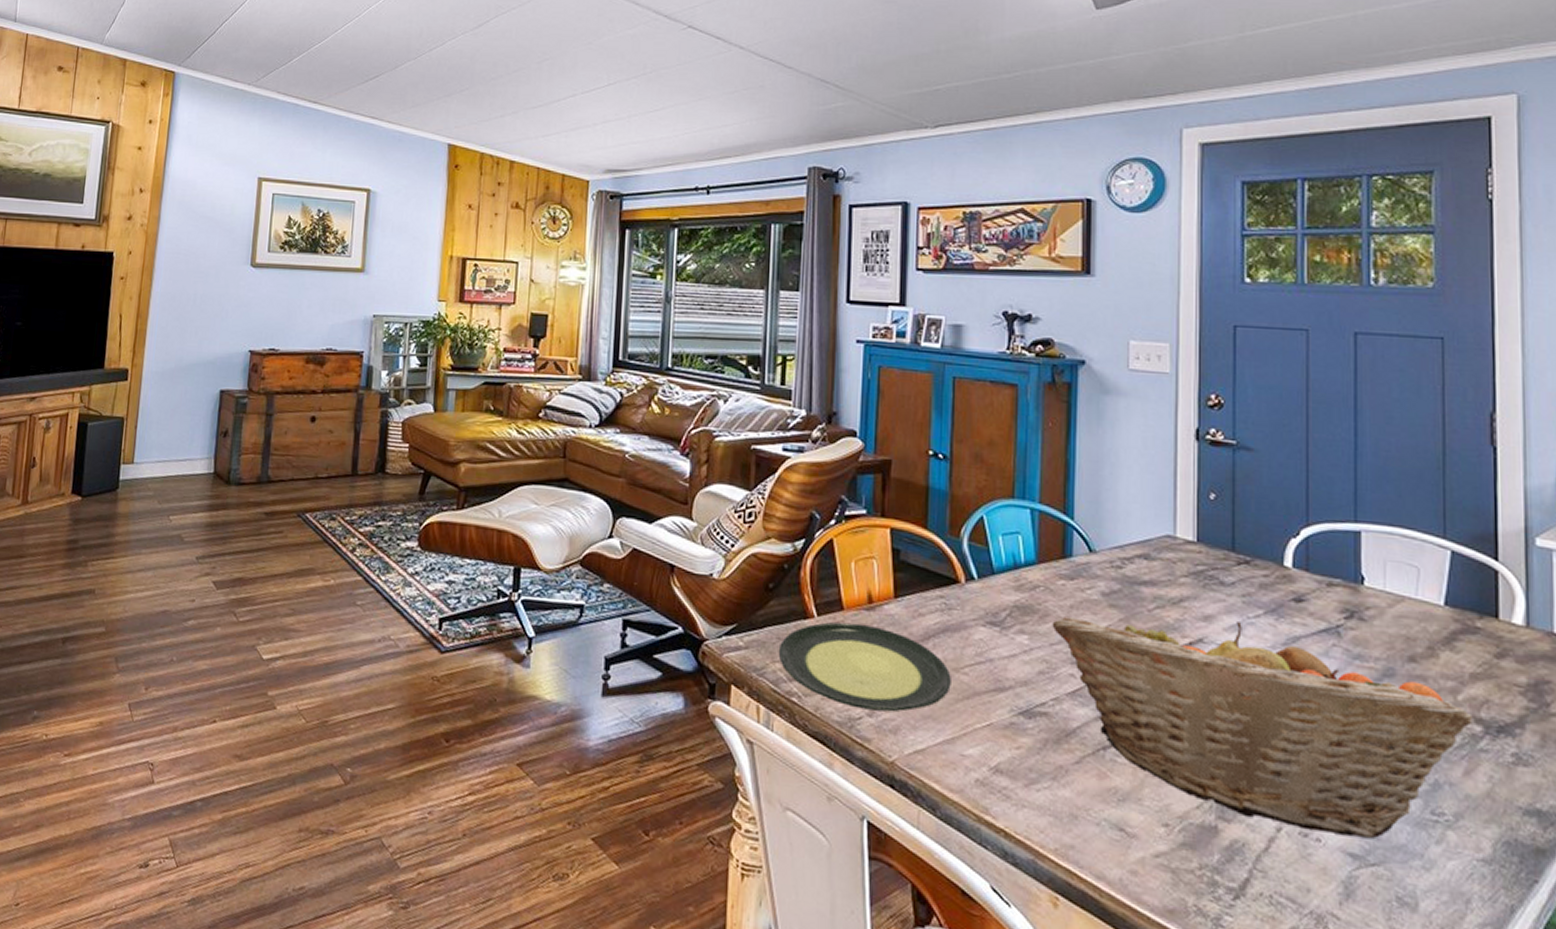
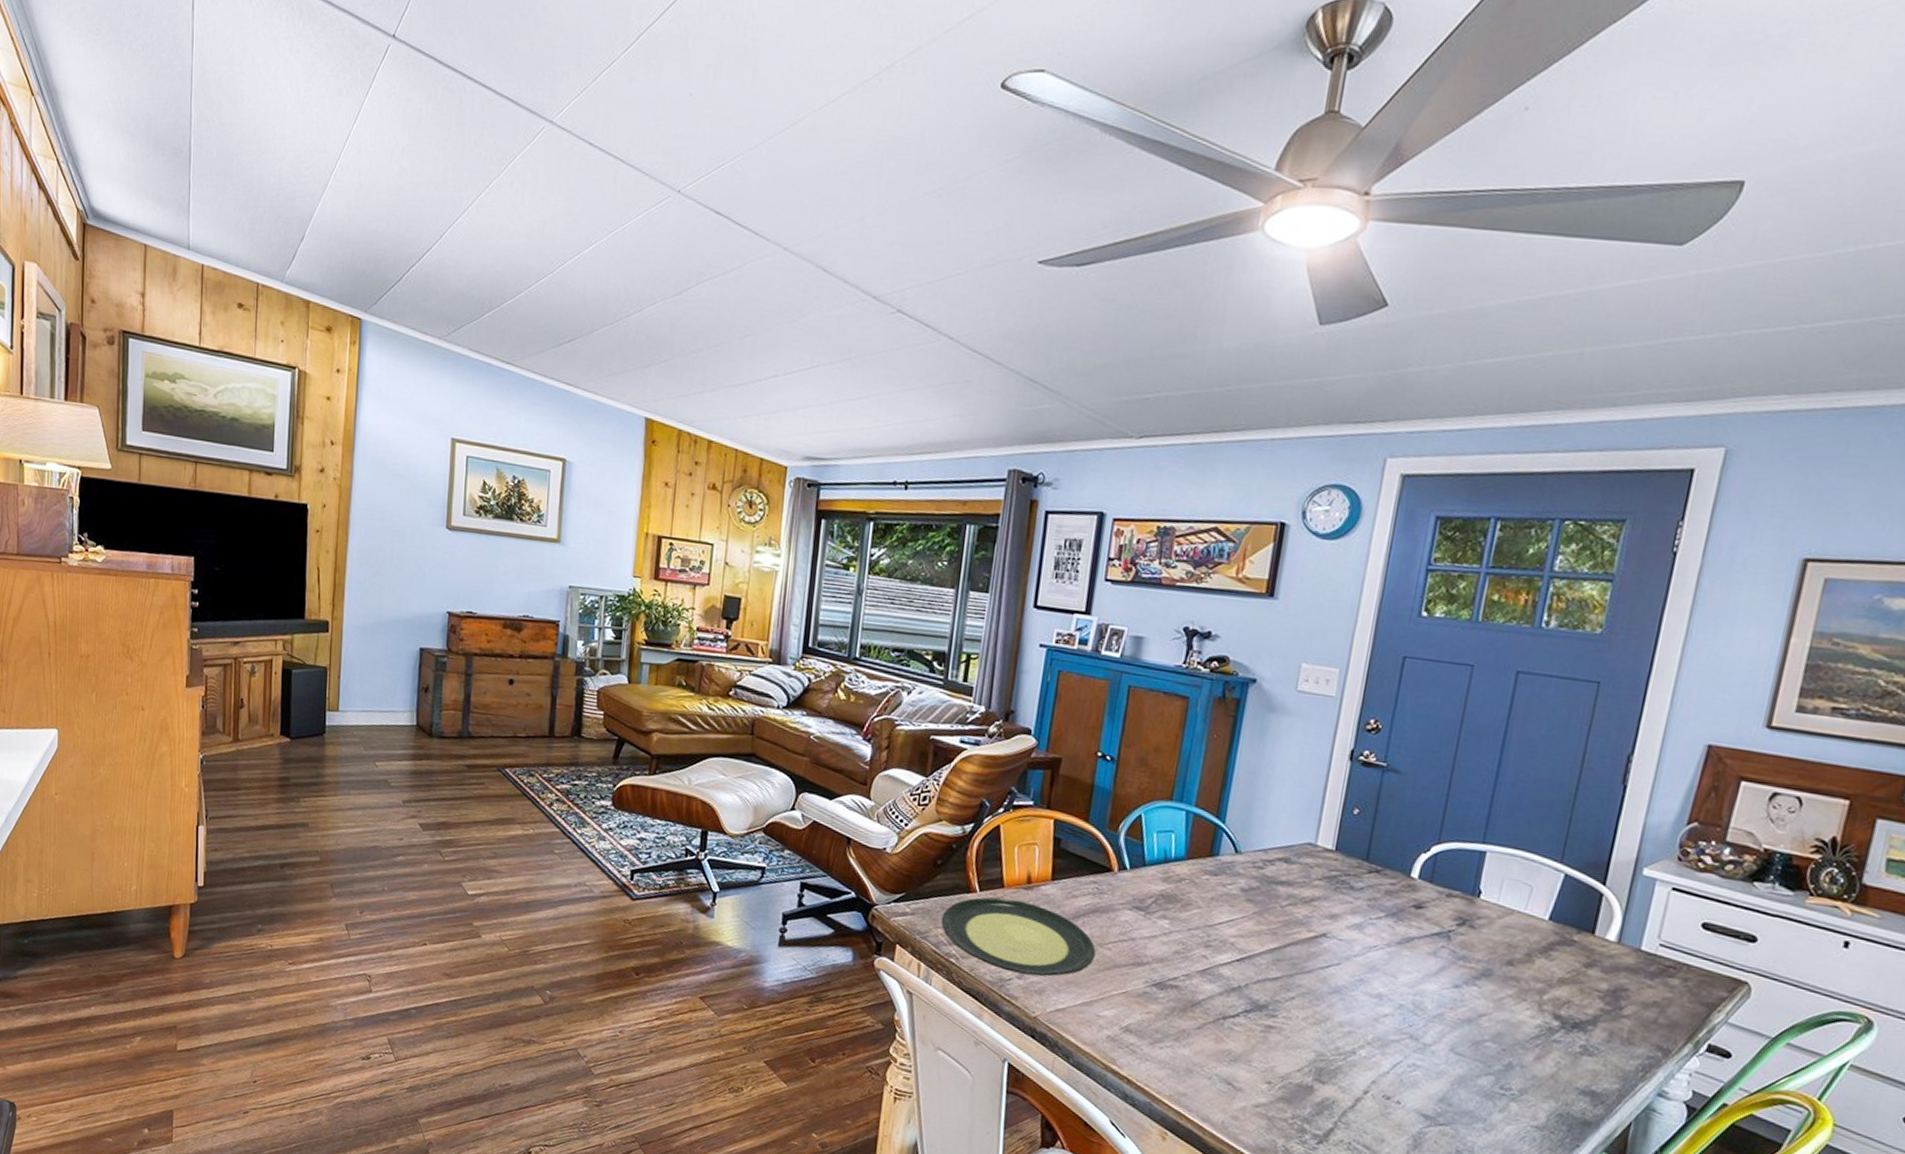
fruit basket: present [1052,615,1473,838] -> none [1192,906,1554,1104]

